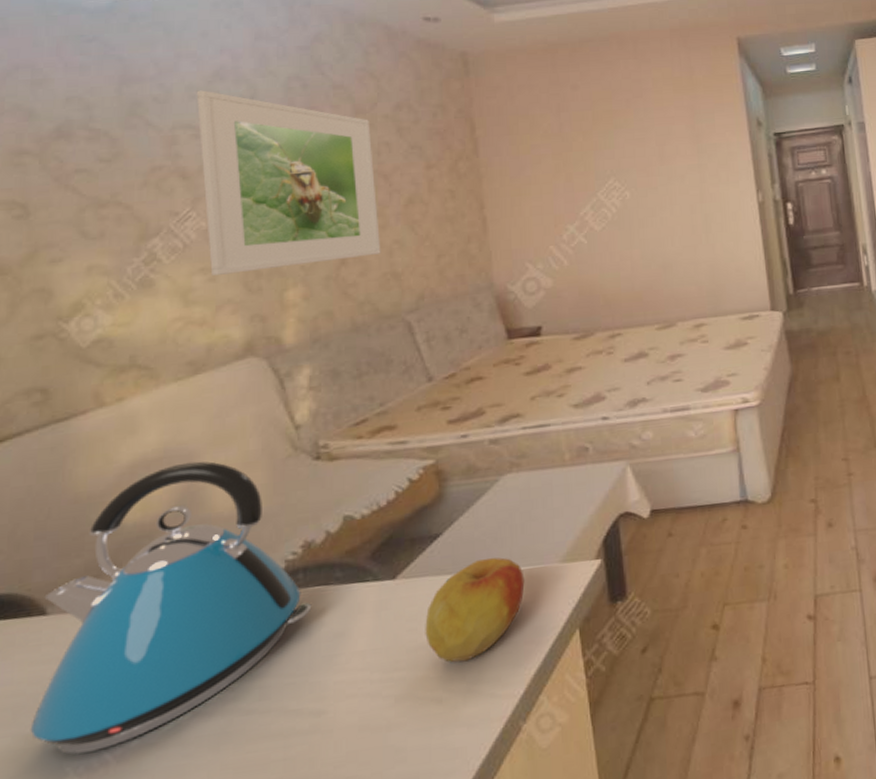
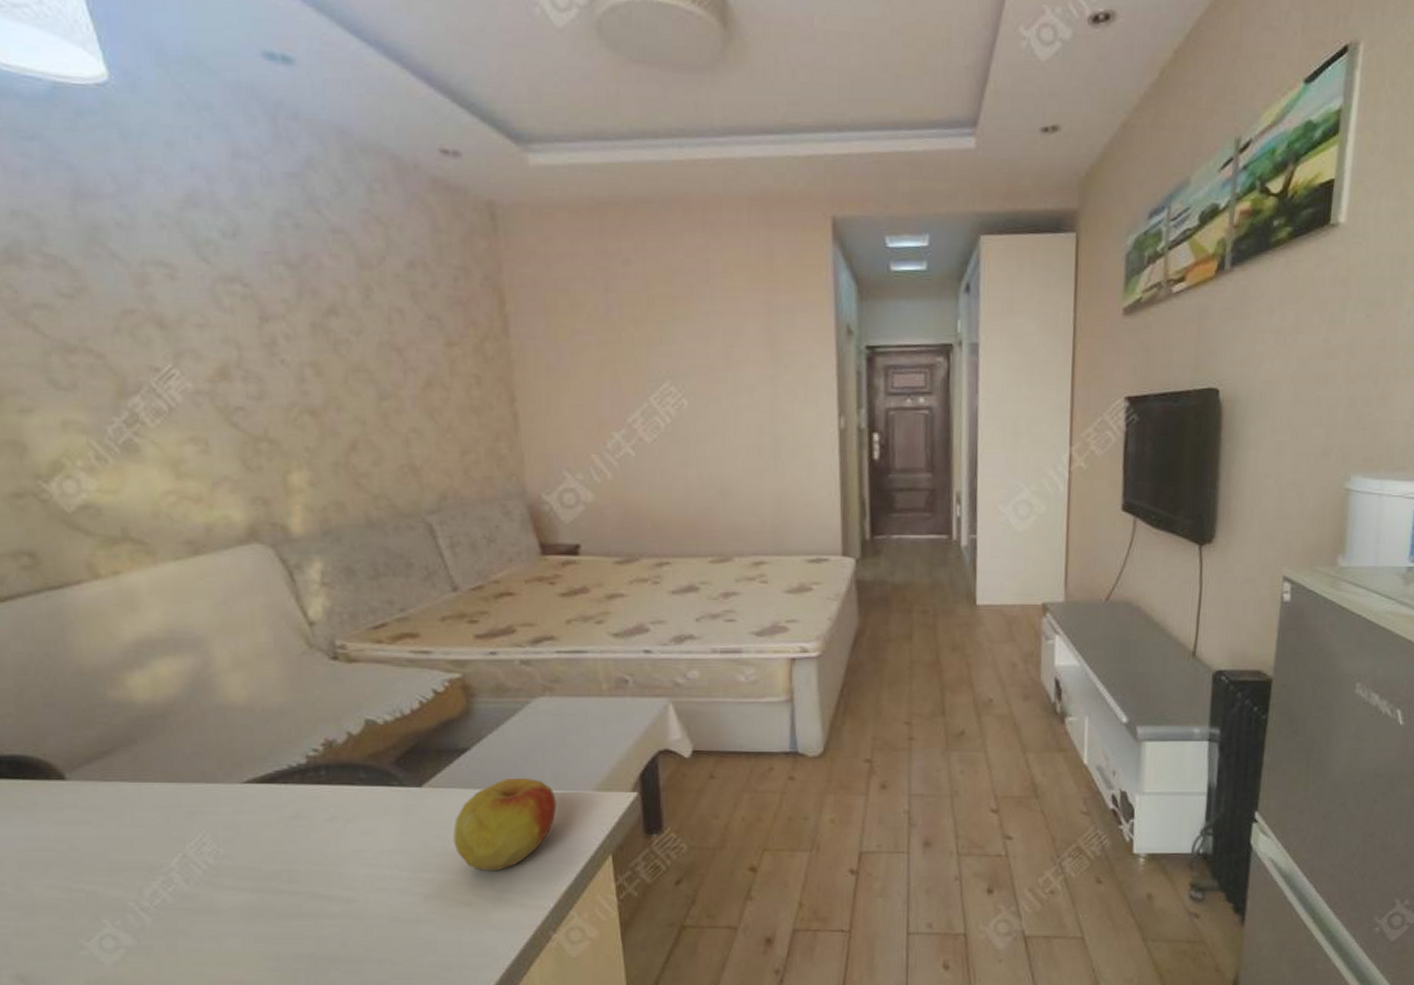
kettle: present [30,461,312,755] -> none [60,647,337,909]
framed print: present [196,90,381,275] -> none [166,218,397,448]

